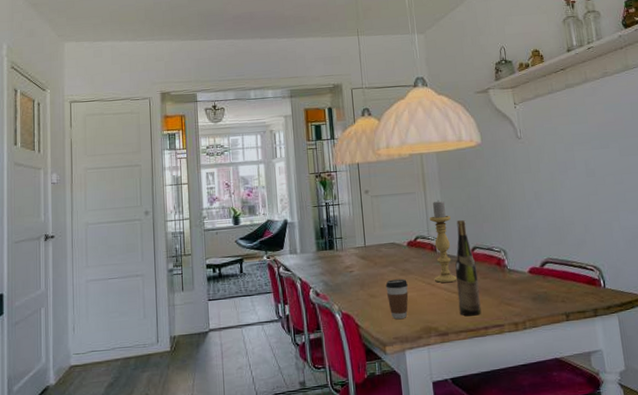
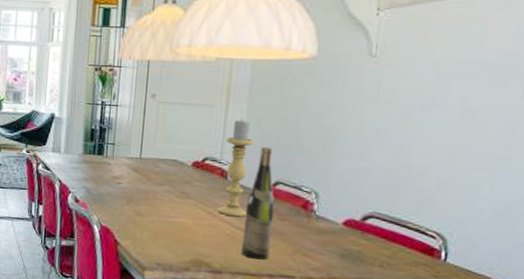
coffee cup: present [385,278,409,320] -> none [156,200,185,246]

